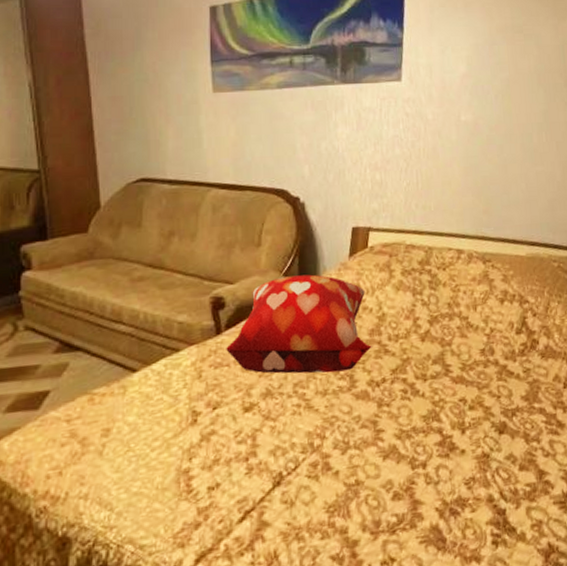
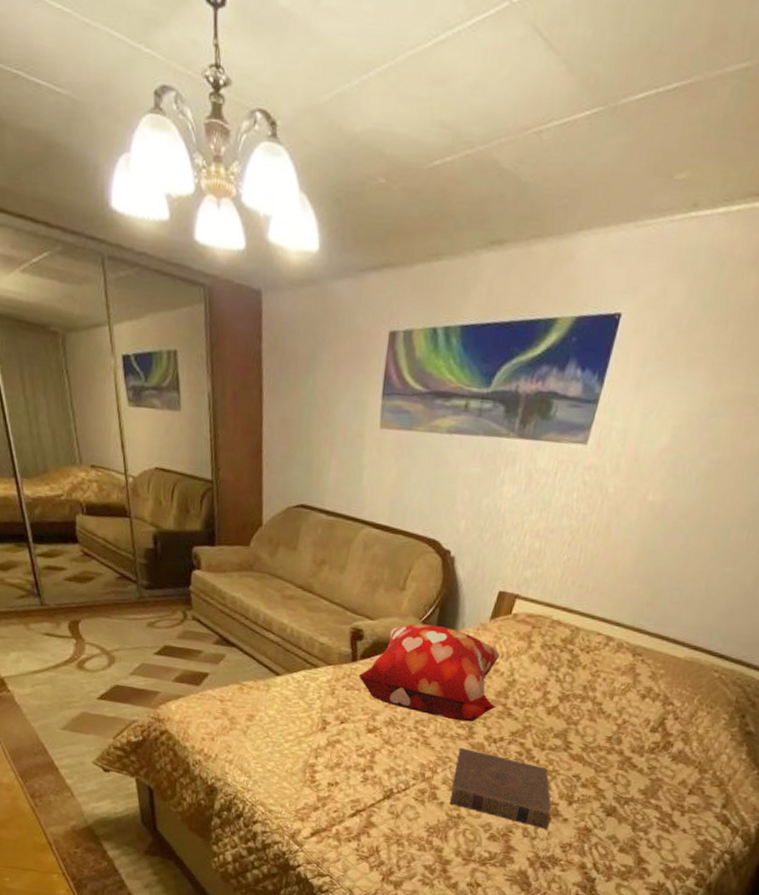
book: none [344,399,449,472] -> present [450,748,552,829]

